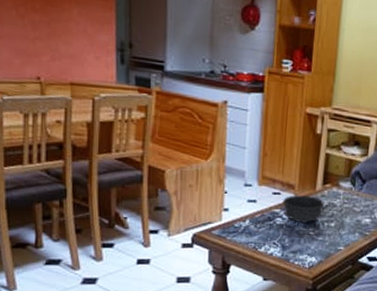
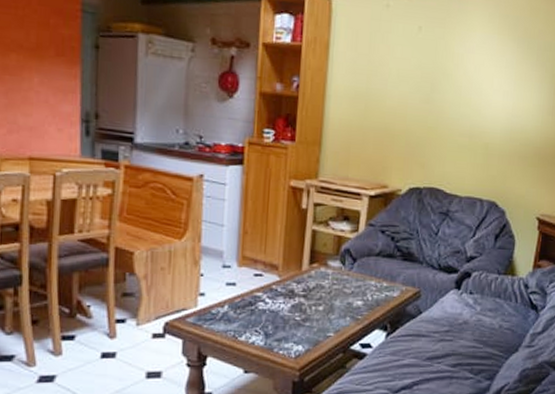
bowl: present [283,195,324,223] -> none [265,276,311,307]

